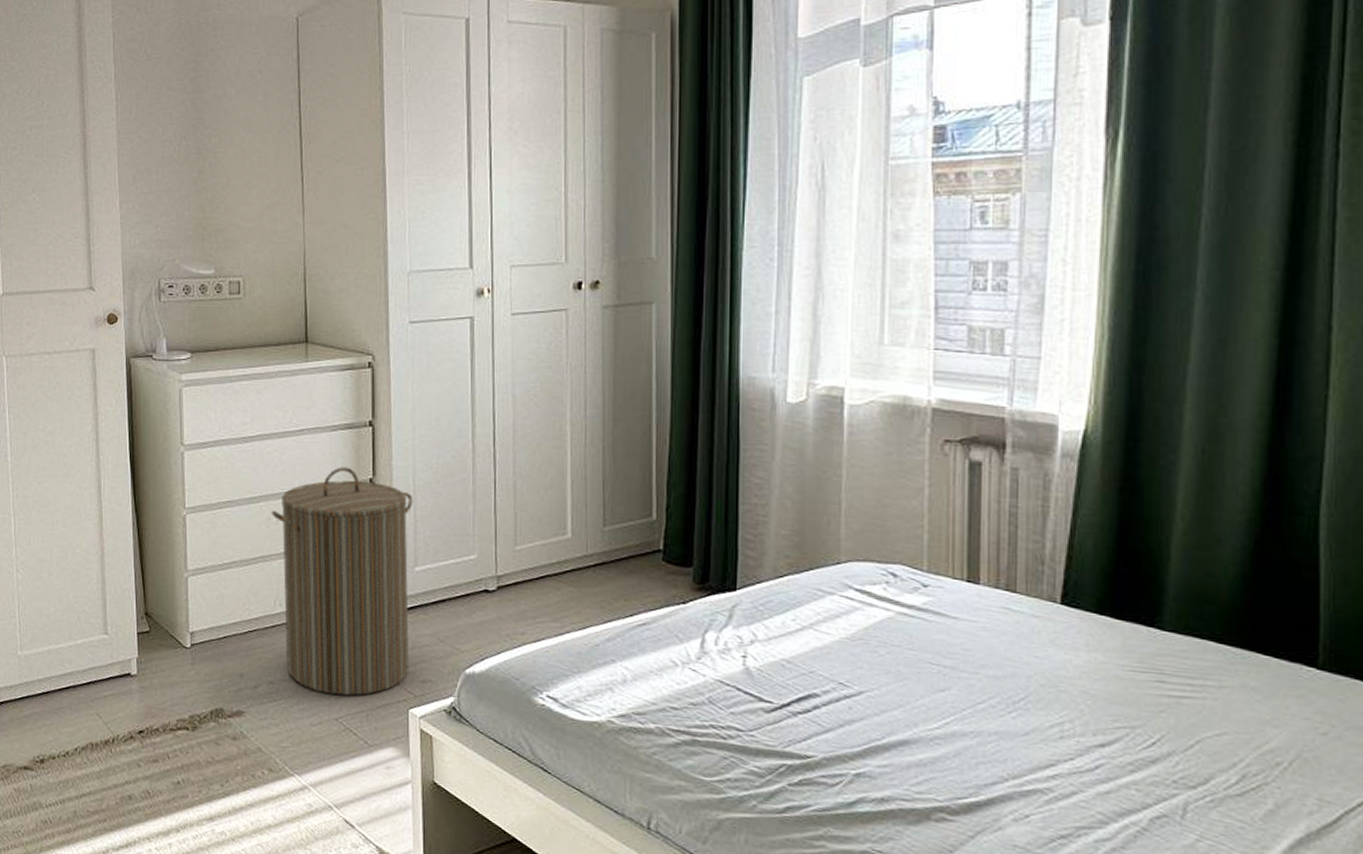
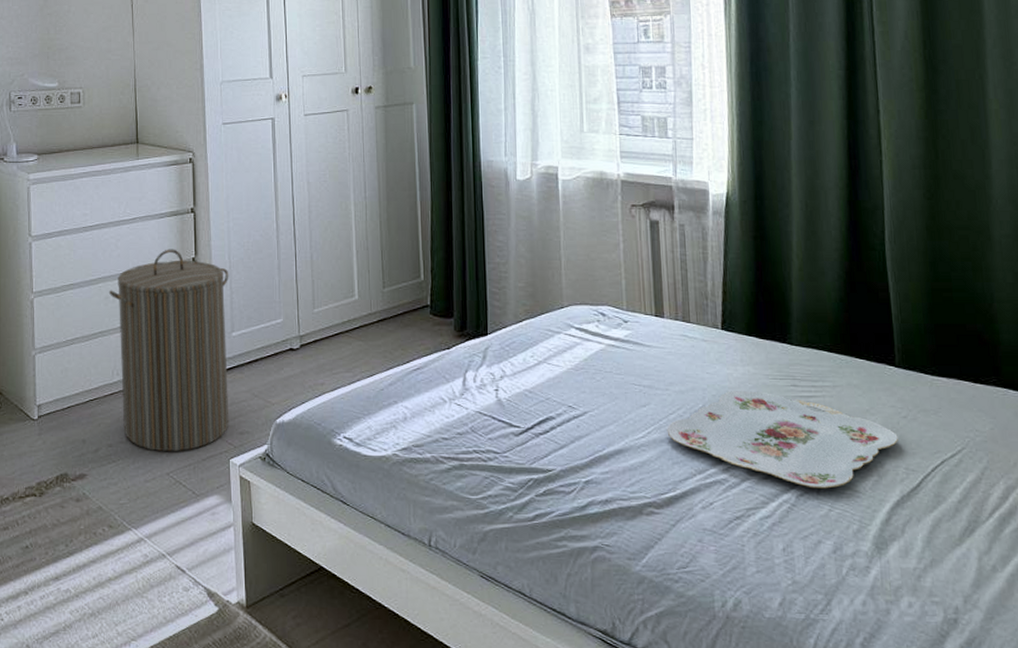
serving tray: none [972,680,1311,814] -> present [667,390,898,489]

